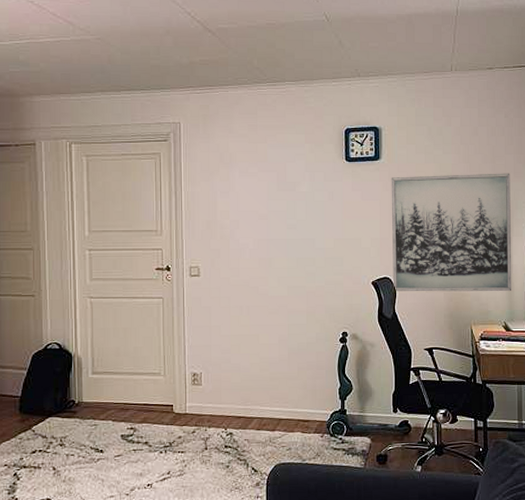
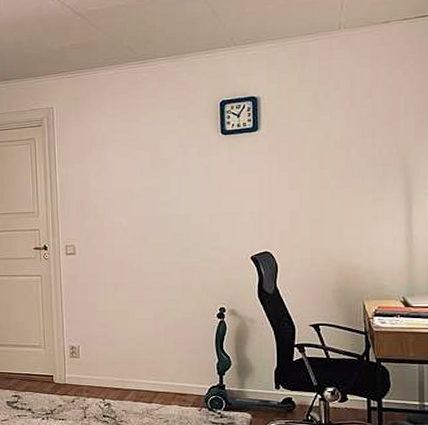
wall art: present [391,173,512,292] -> none [271,135,413,266]

